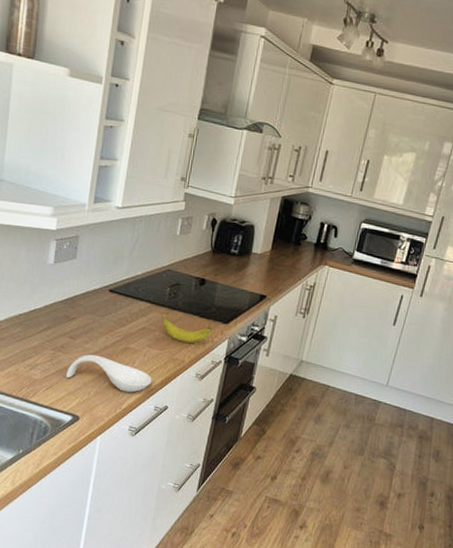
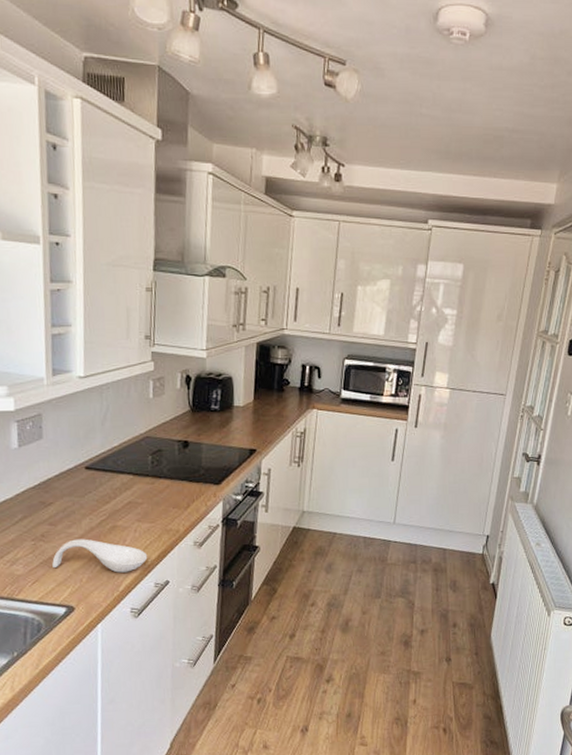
banana: present [161,314,212,343] -> none [147,485,204,511]

